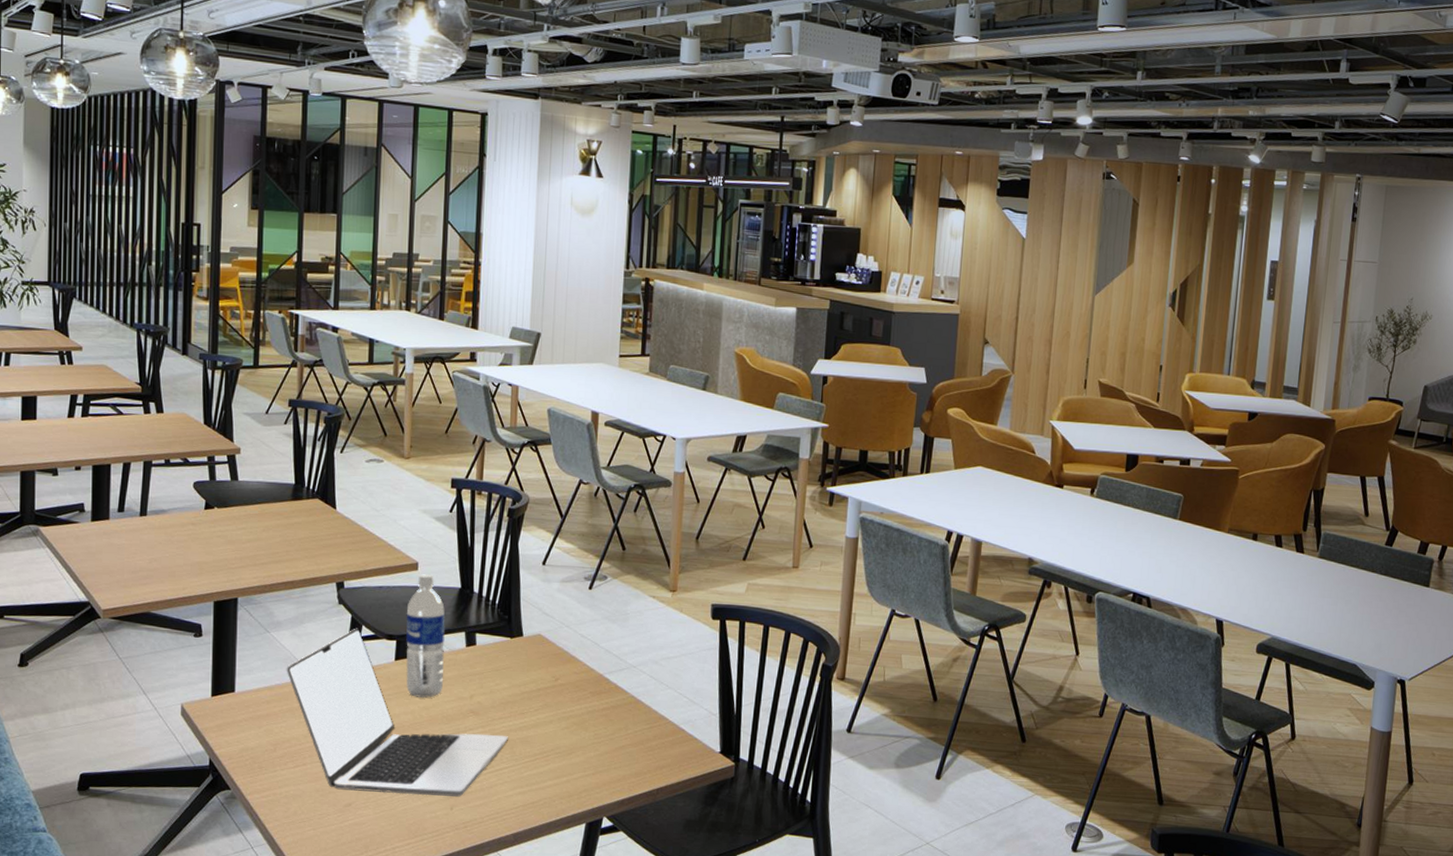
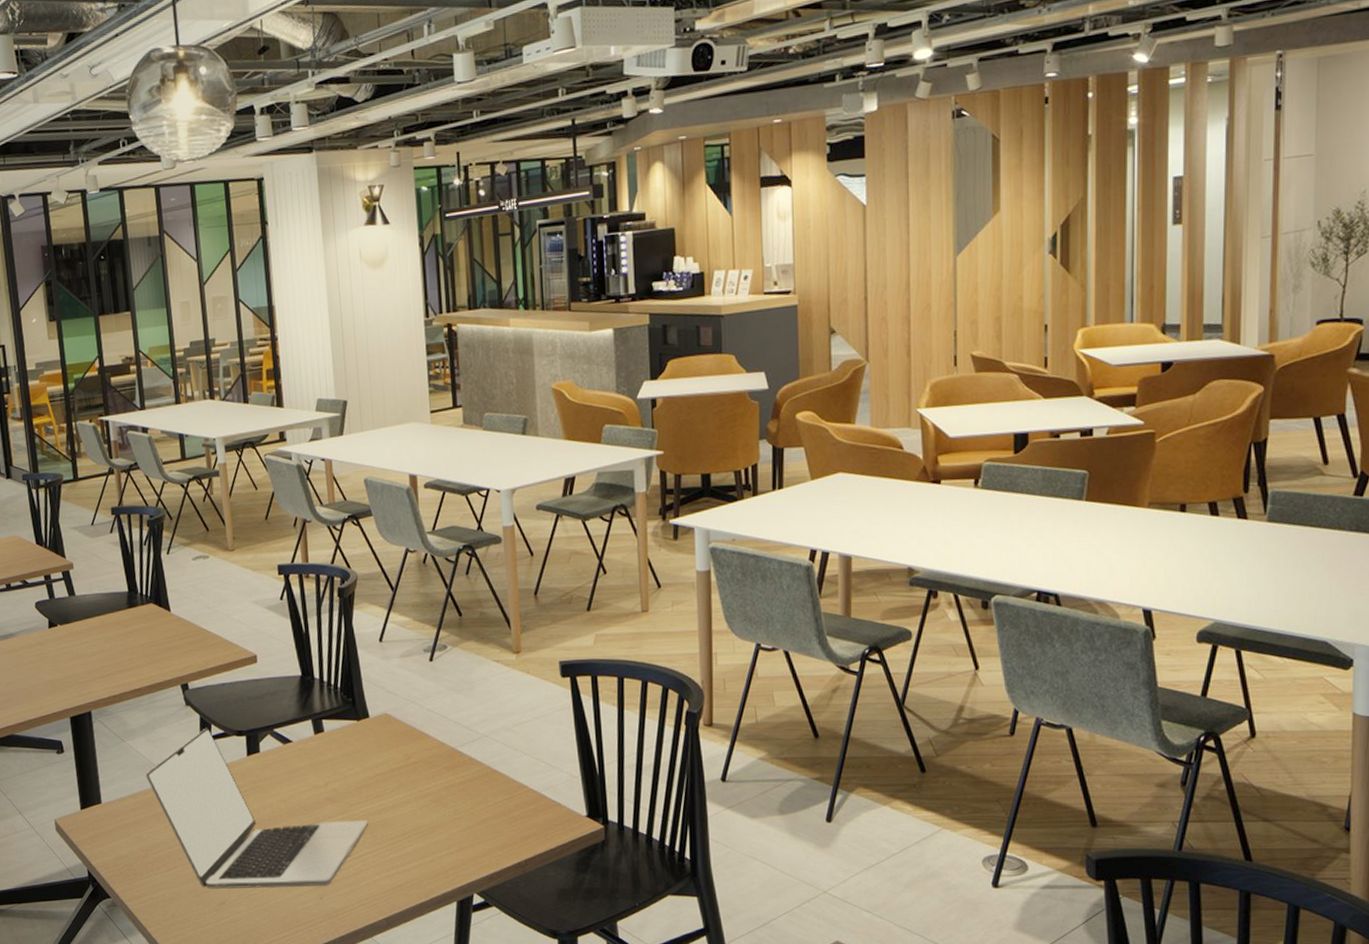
water bottle: present [406,574,445,698] -> none [251,665,298,790]

